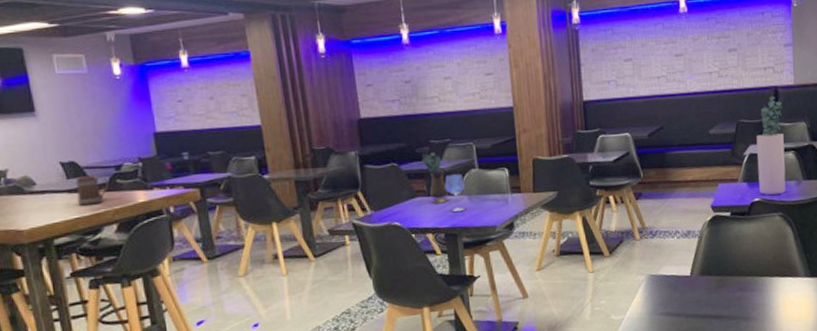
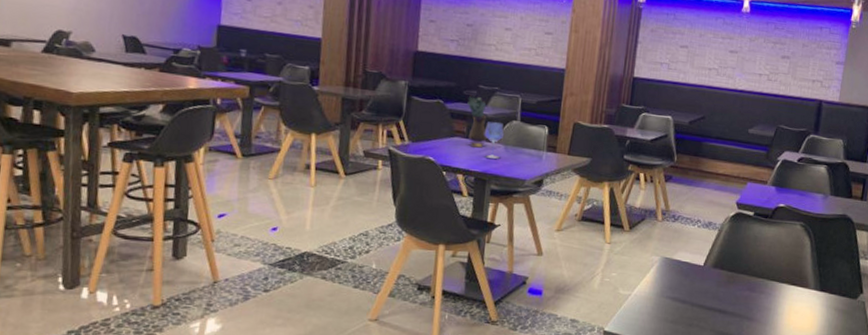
beer mug: present [76,174,109,207] -> none [131,52,165,83]
vase: present [756,92,786,196] -> none [785,105,824,205]

